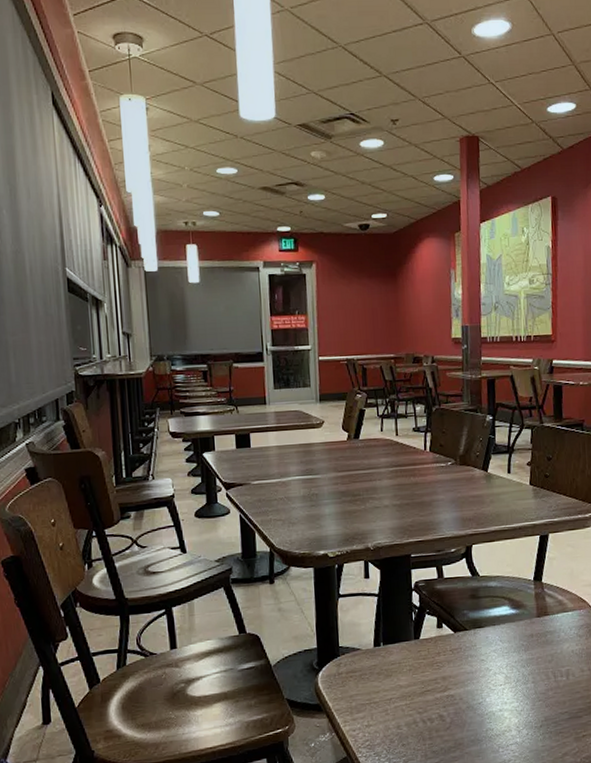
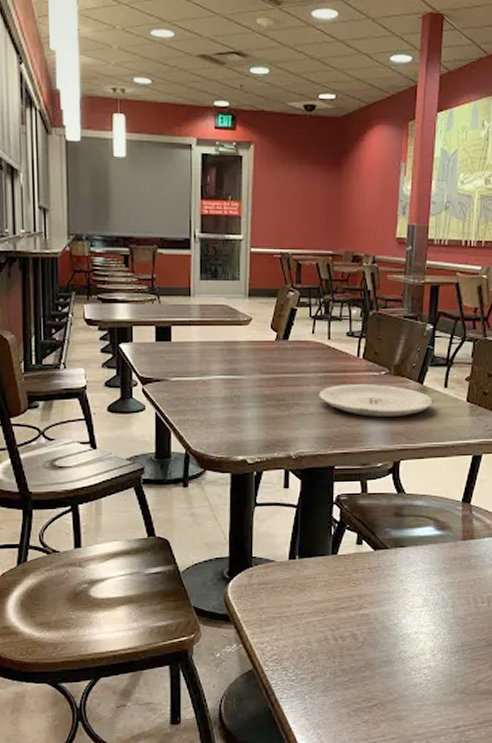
plate: none [391,474,499,505] -> present [319,384,434,417]

